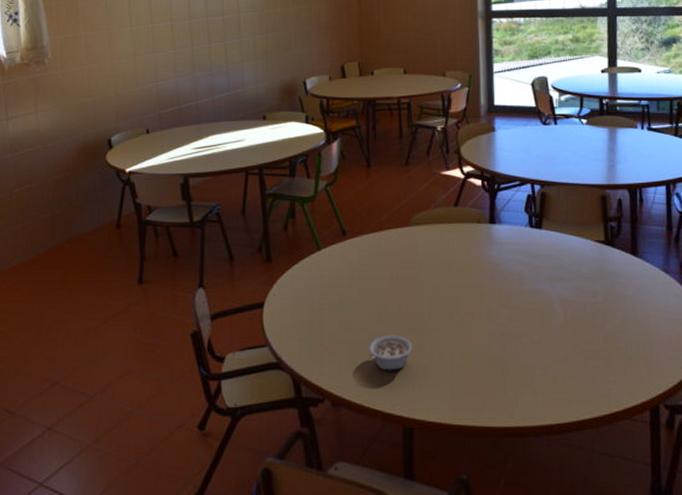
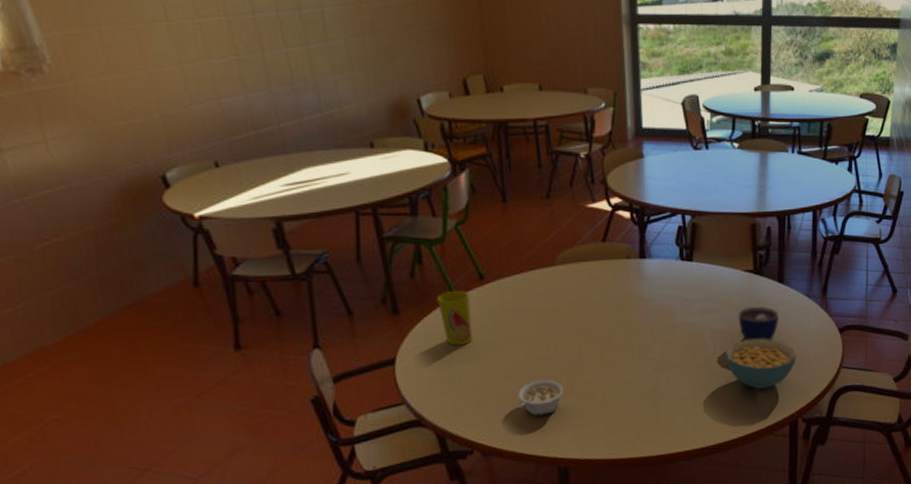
cup: none [304,245,333,295] -> present [437,291,473,346]
cereal bowl: none [577,311,655,366] -> present [726,339,796,389]
cup: none [589,278,634,316] -> present [738,306,780,341]

